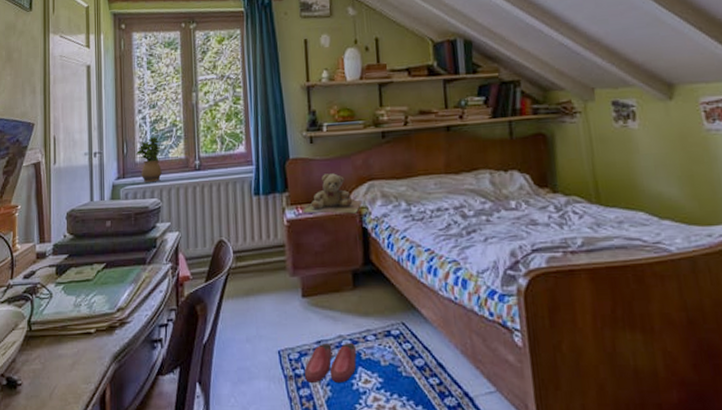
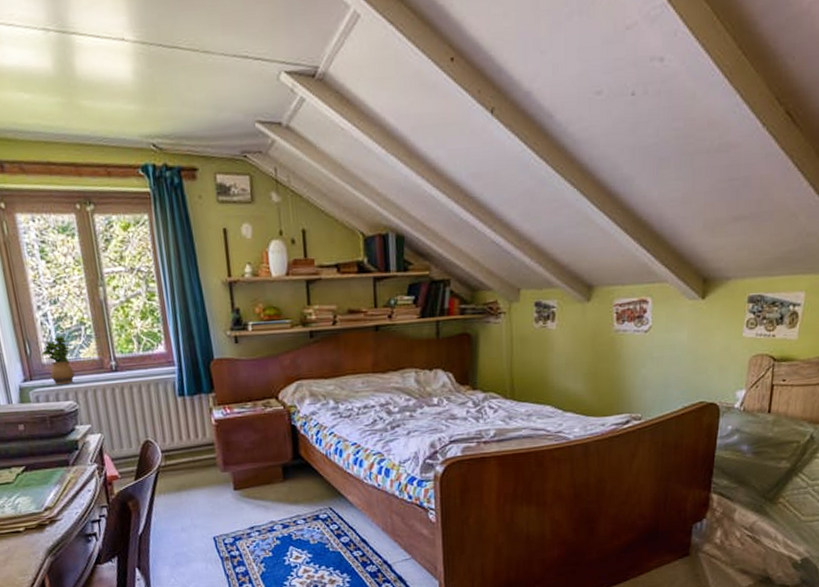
teddy bear: present [303,173,362,214] -> none [231,373,291,413]
slippers: present [305,342,356,382] -> none [239,527,288,562]

